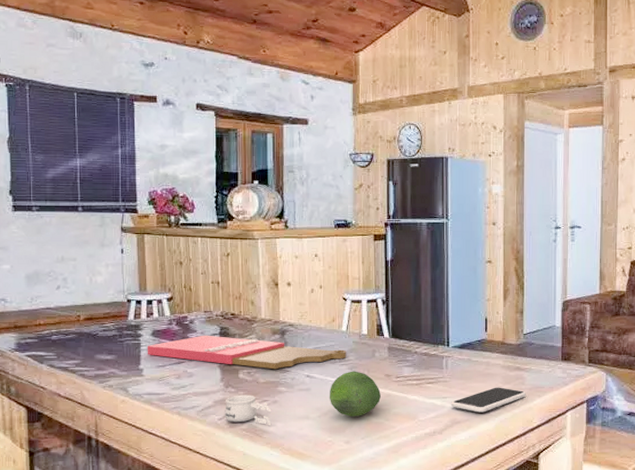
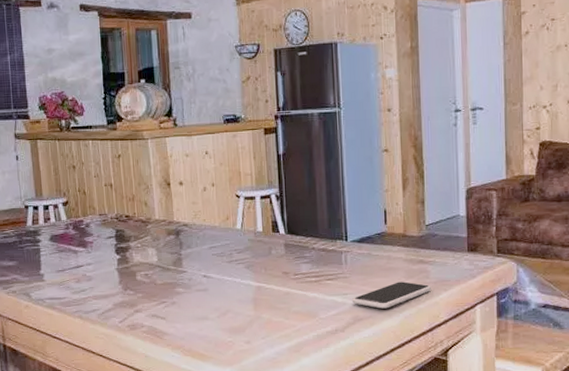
cutting board: present [147,335,347,370] -> none [46,238,243,271]
mug: present [225,395,272,426] -> none [124,296,171,328]
fruit: present [329,371,381,418] -> none [227,269,279,317]

